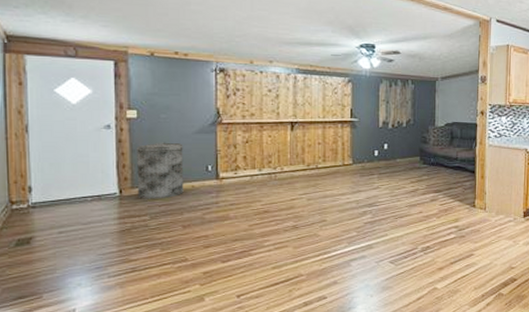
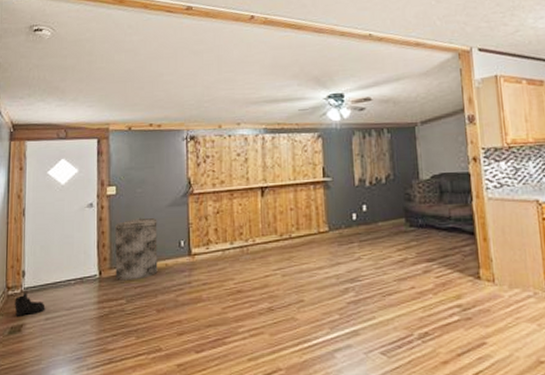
boots: none [21,207,58,229] -> present [14,292,45,316]

